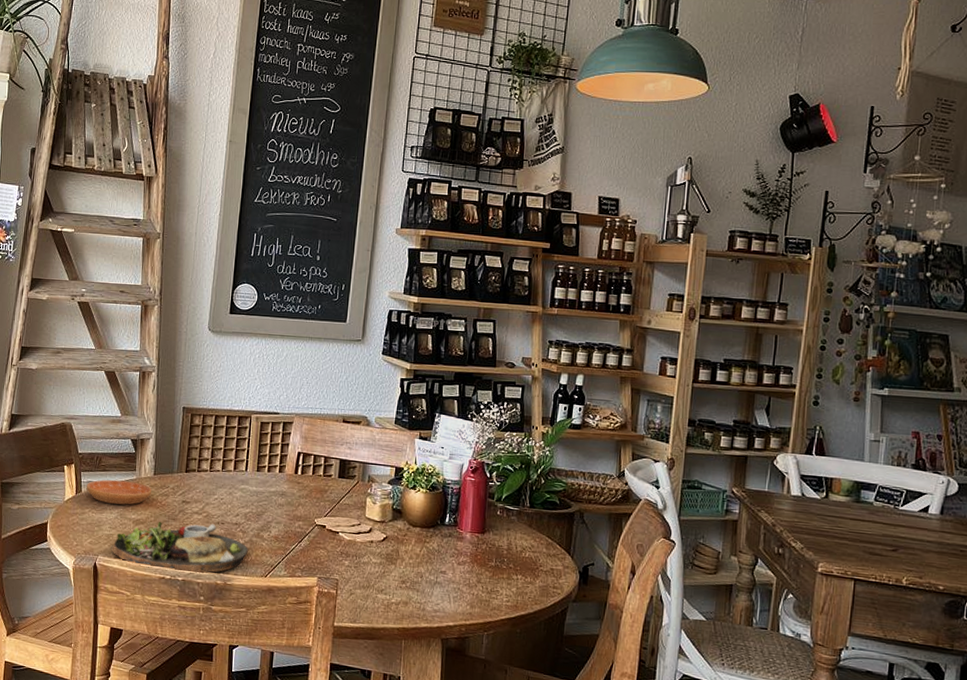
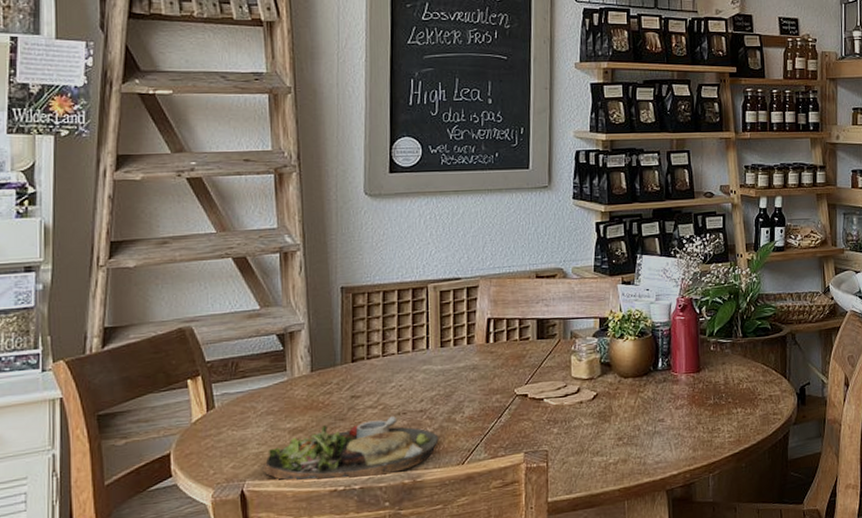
saucer: present [86,479,152,505] -> none [220,384,311,416]

